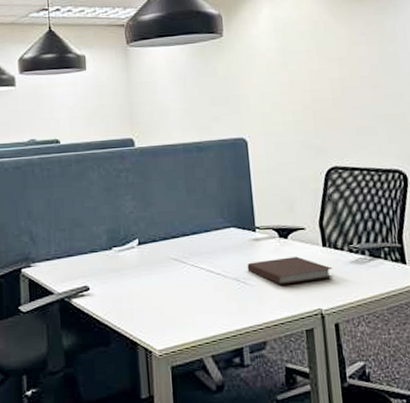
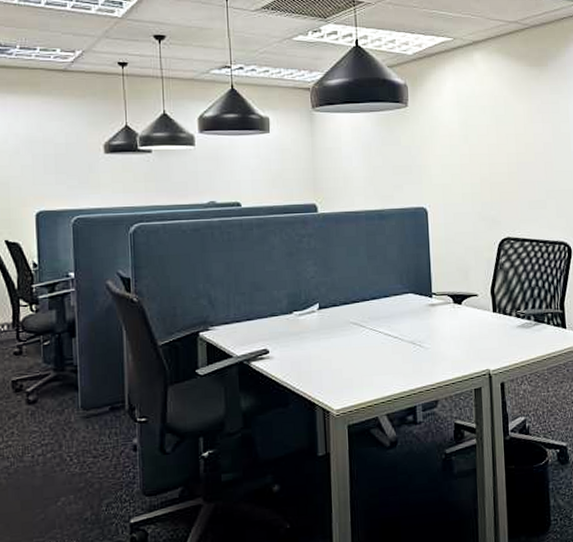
notebook: present [247,256,334,285] -> none [423,321,502,348]

